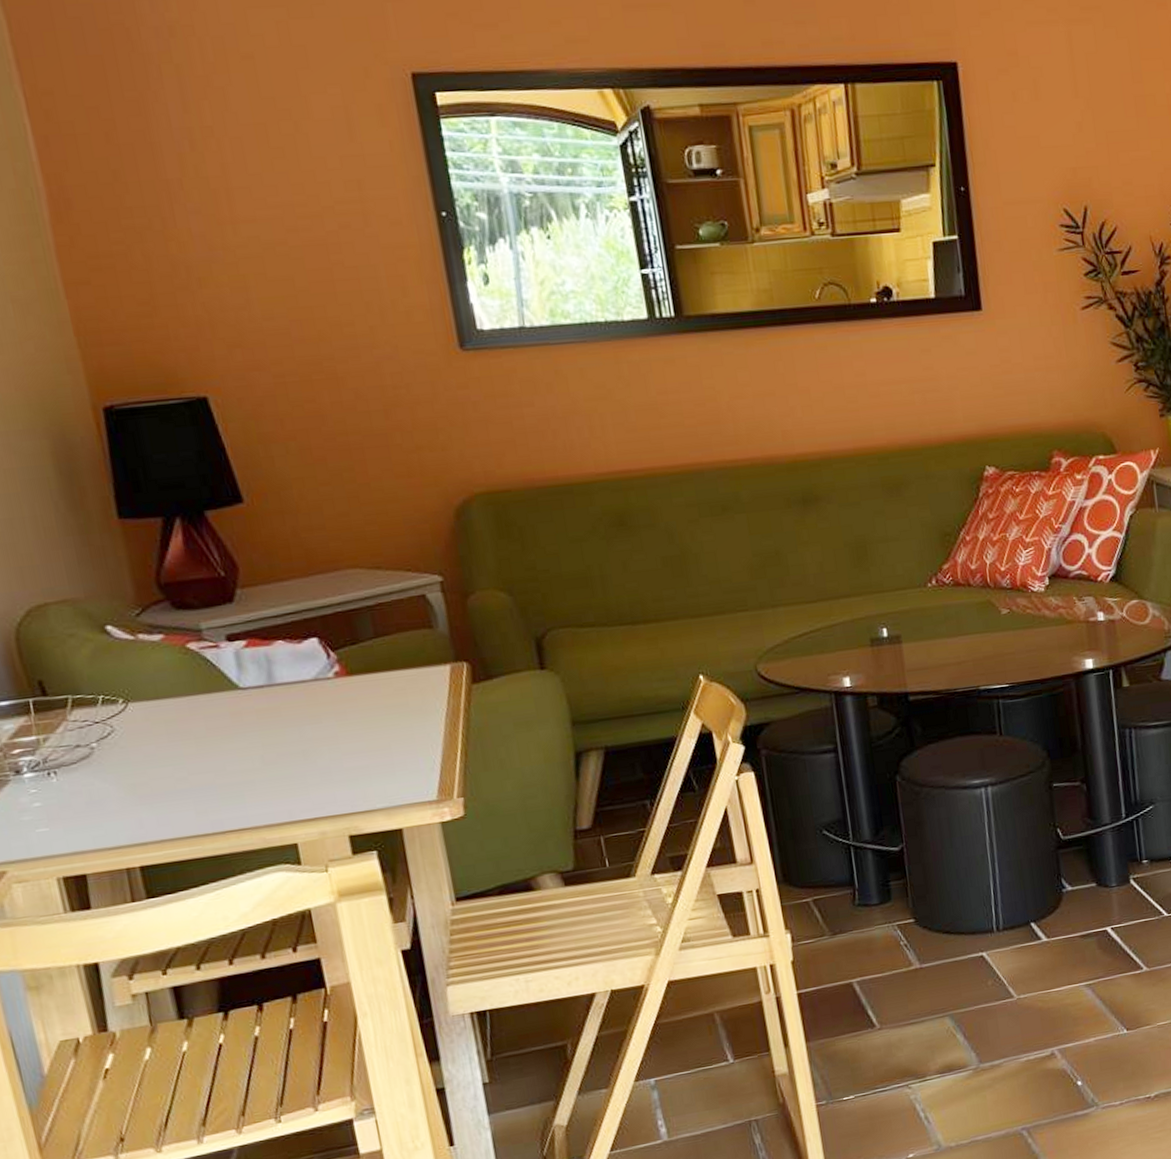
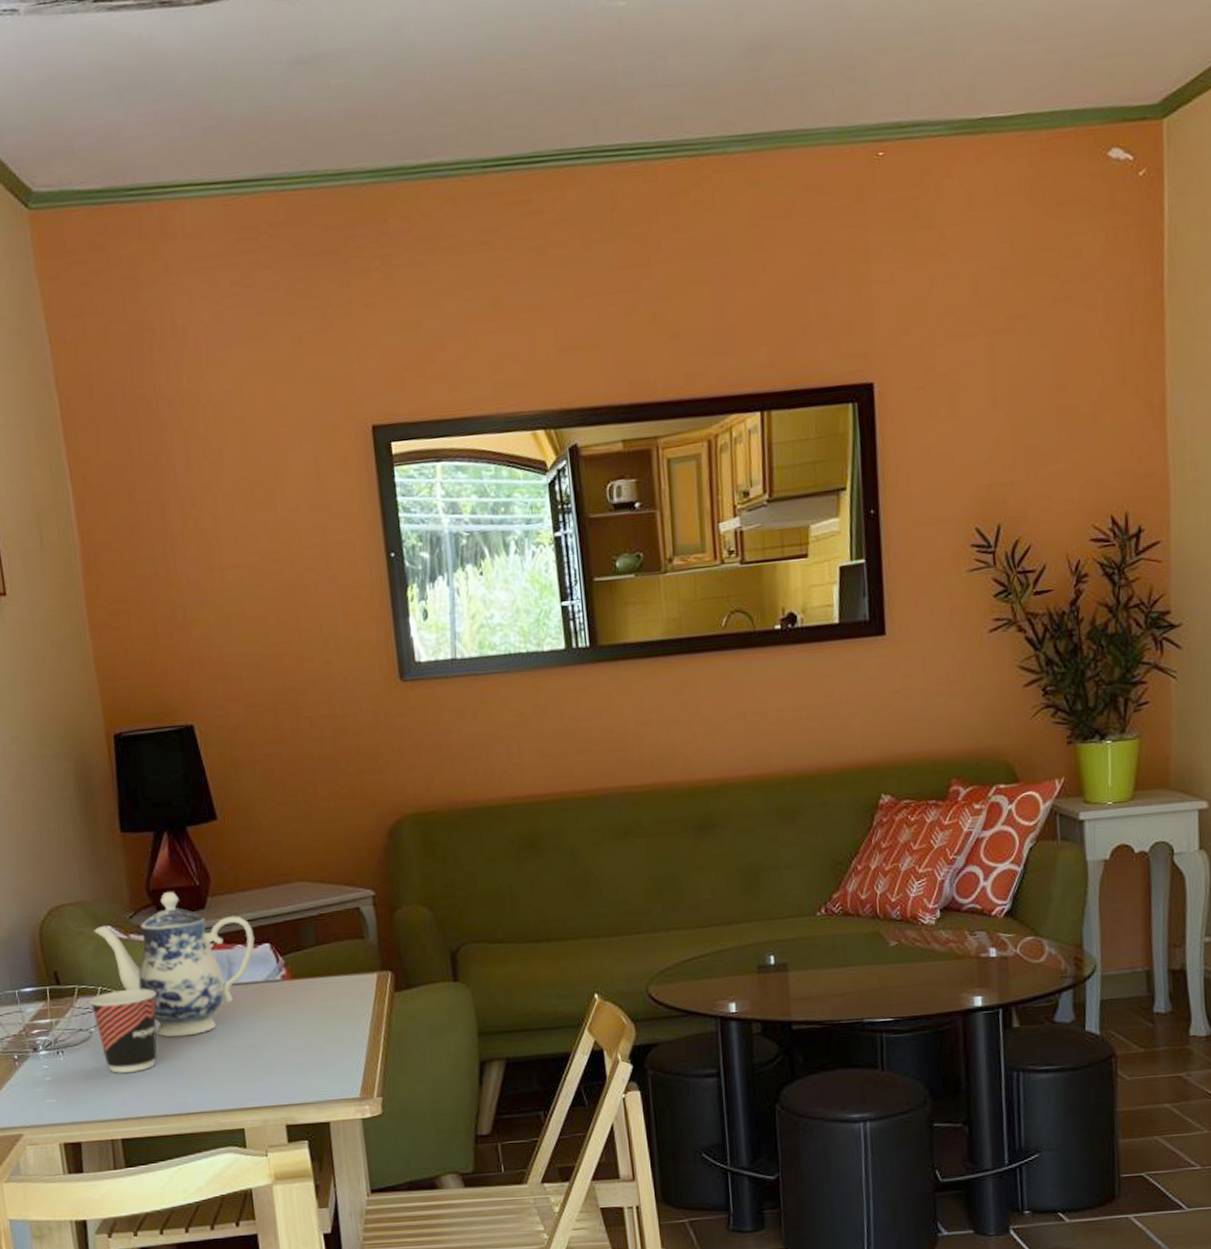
cup: none [87,694,182,793] -> present [89,988,157,1074]
teapot: none [88,583,299,748] -> present [93,891,255,1037]

